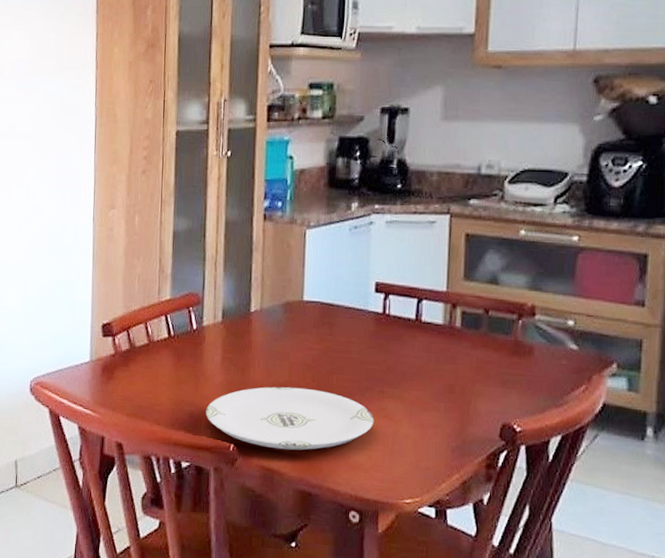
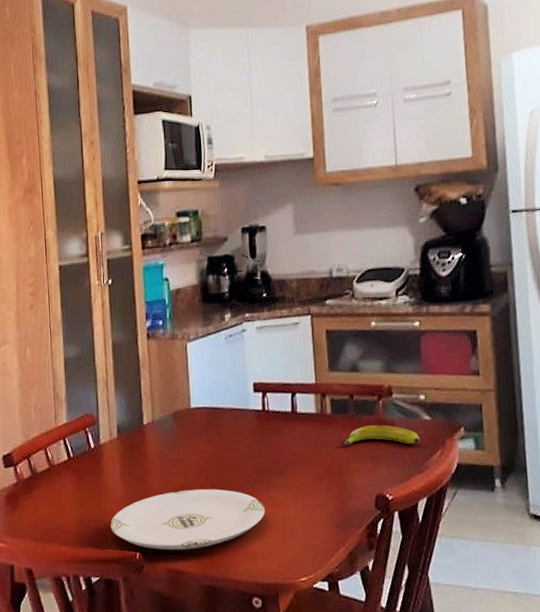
banana: none [468,346,561,374] -> present [341,425,420,446]

